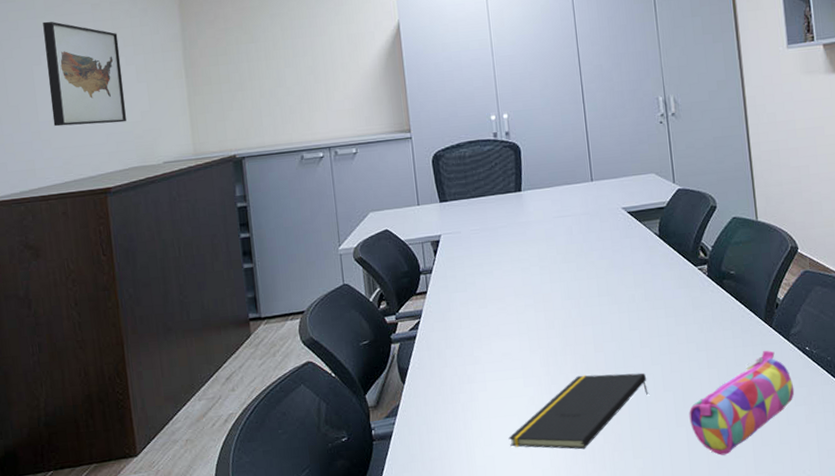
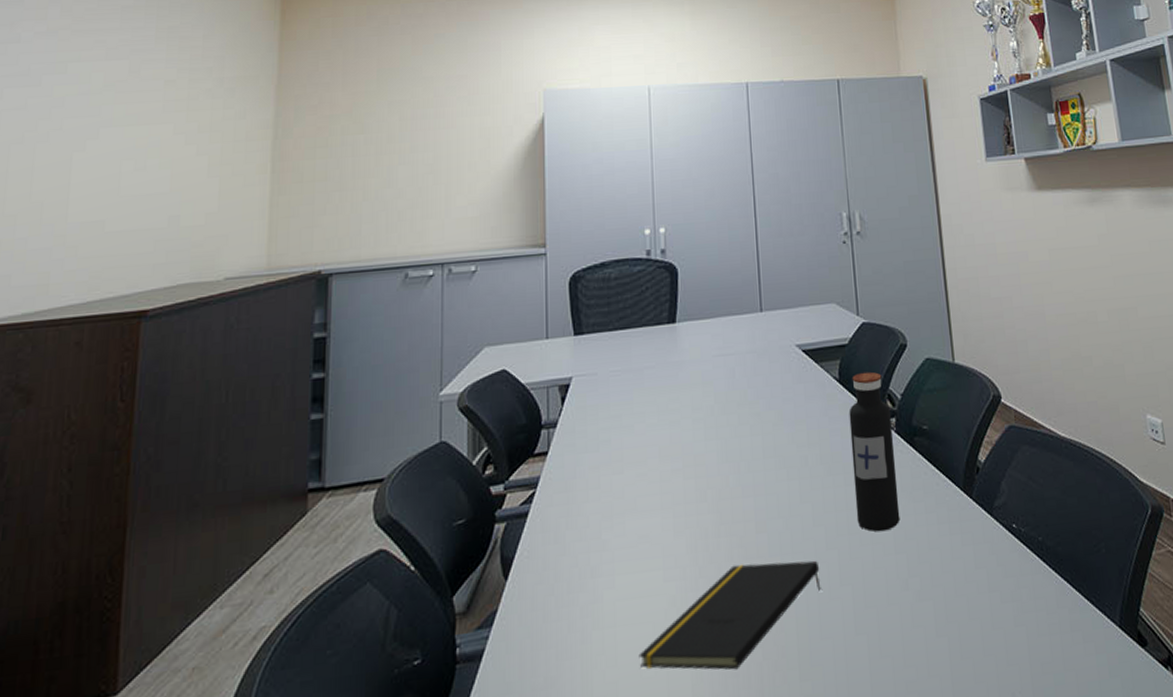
wall art: present [43,21,126,127] -> none [86,98,192,230]
water bottle: none [668,228,712,352] -> present [848,371,900,532]
pencil case: present [689,350,795,455] -> none [871,528,1000,674]

